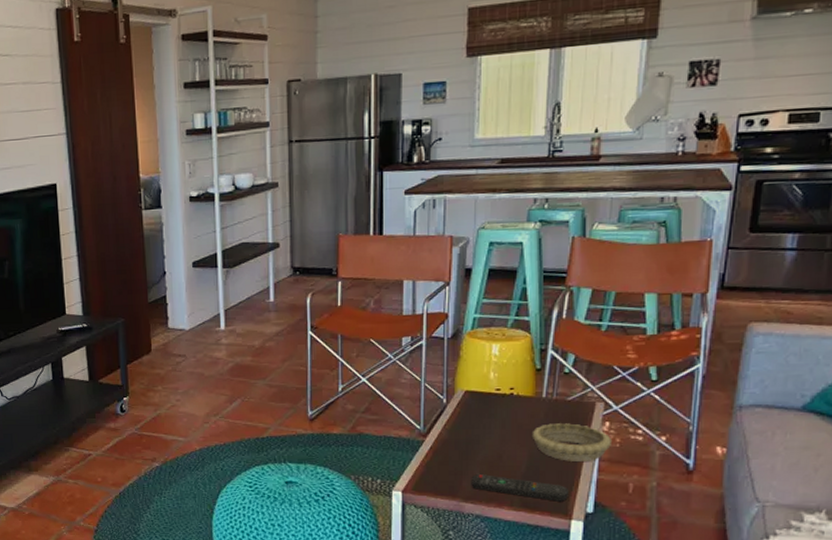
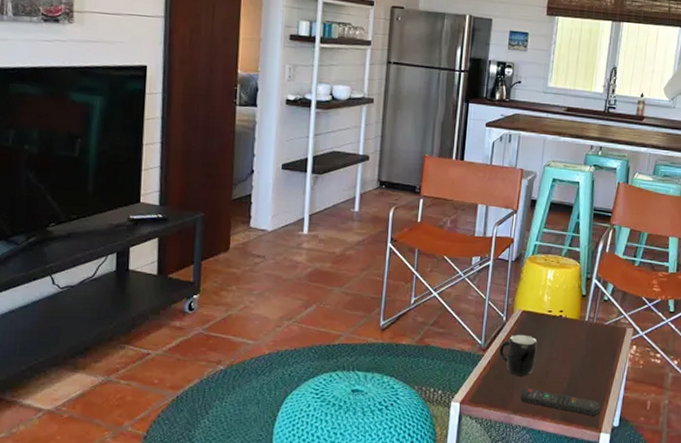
mug: none [442,416,486,462] -> present [499,334,537,377]
decorative bowl: present [532,423,613,461] -> none [574,344,638,380]

